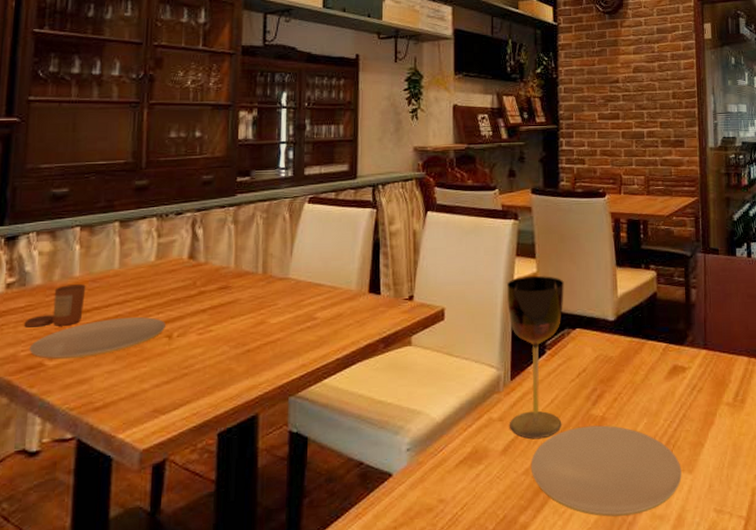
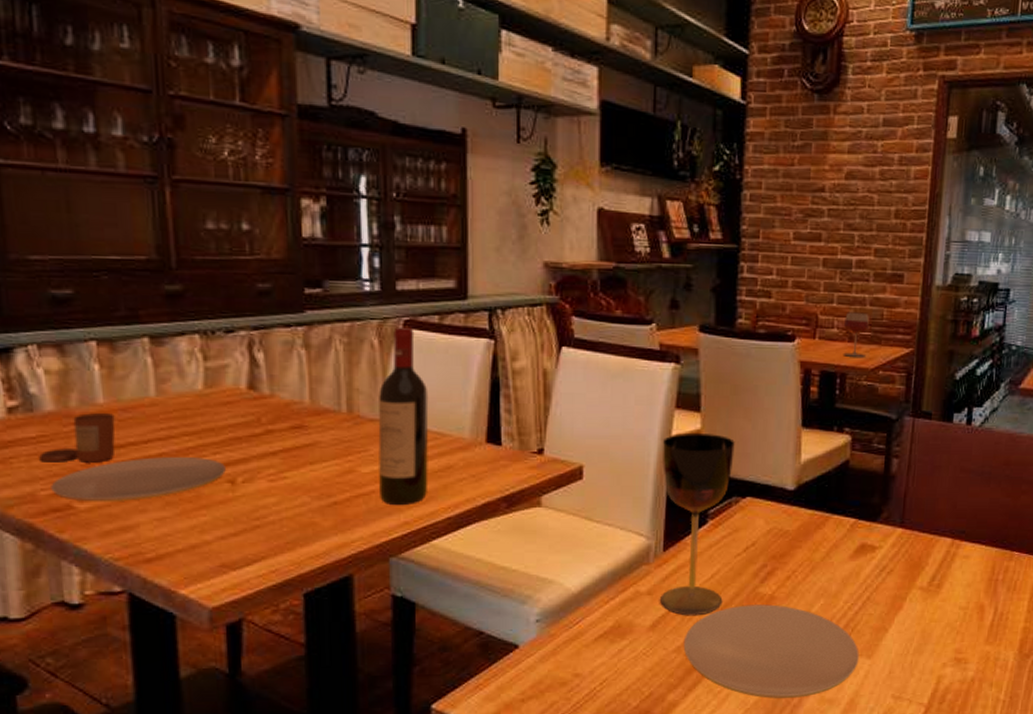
wine bottle: none [284,203,325,350] -> present [378,327,429,504]
wineglass: none [642,171,662,207] -> present [843,312,870,357]

